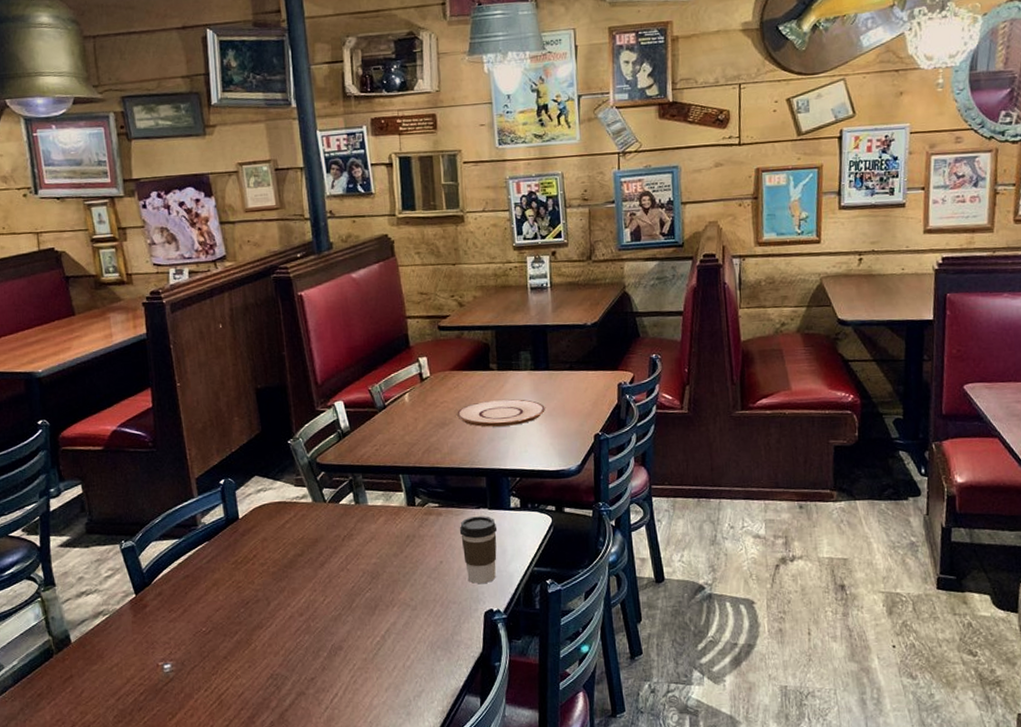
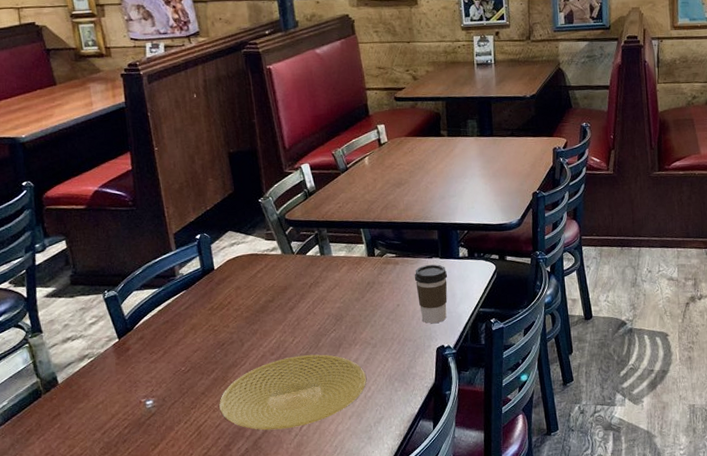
plate: none [242,616,405,702] -> present [219,354,366,430]
plate: present [457,399,545,427] -> none [412,161,490,187]

